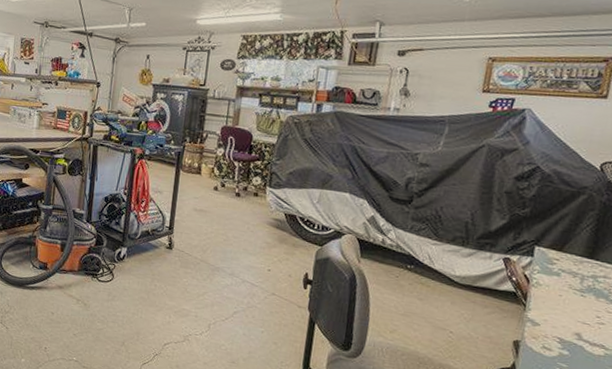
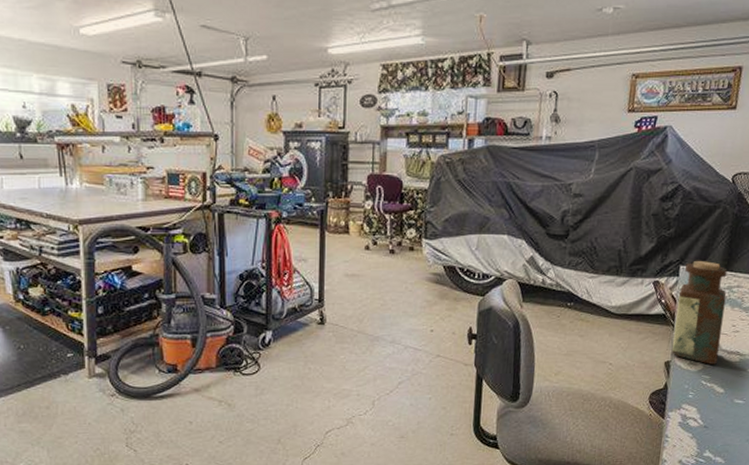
bottle: none [522,244,592,354] -> present [672,261,728,365]

